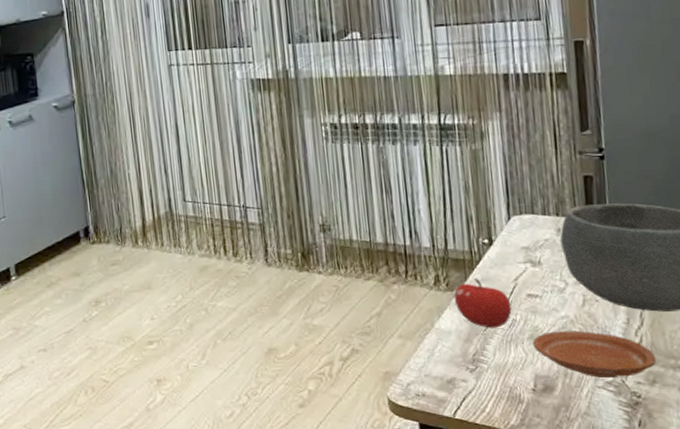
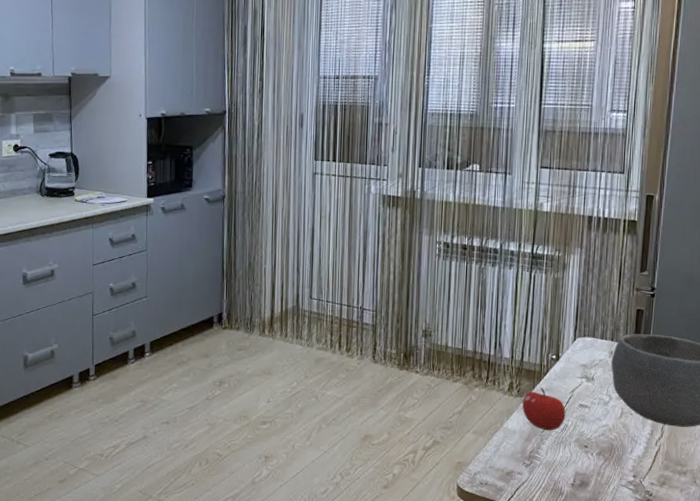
plate: present [533,331,657,379] -> none [578,437,668,479]

